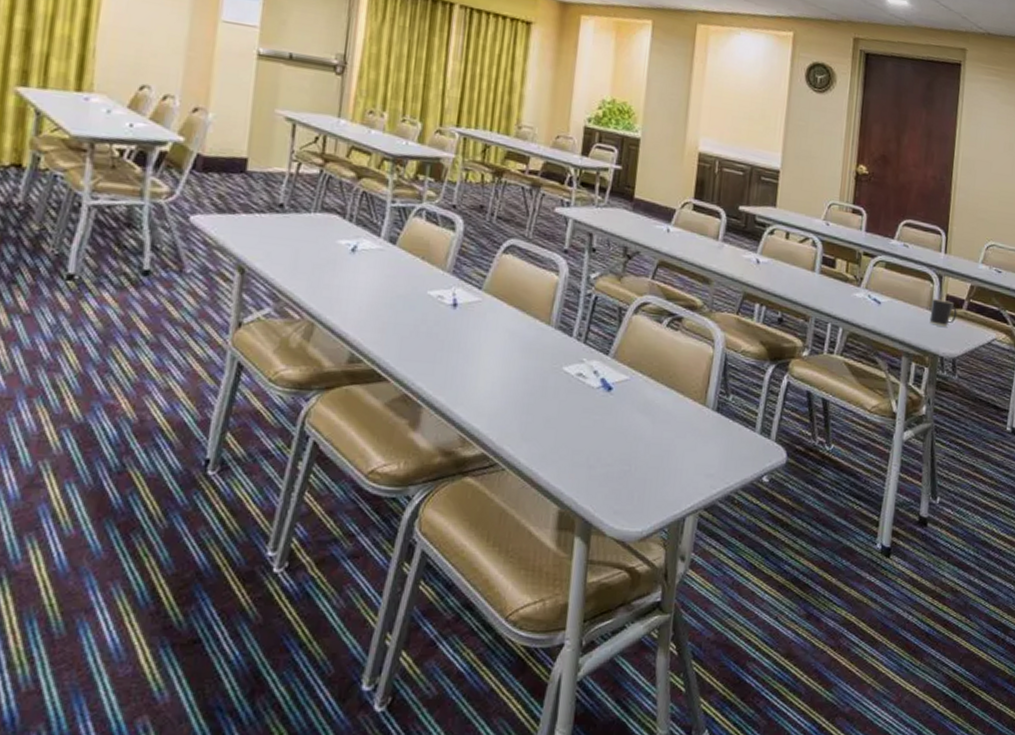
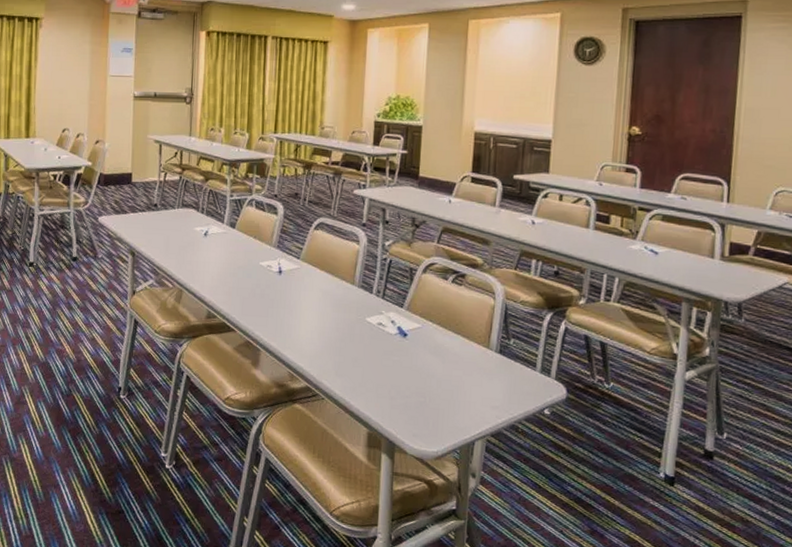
mug: present [929,299,957,327] -> none [711,247,742,273]

